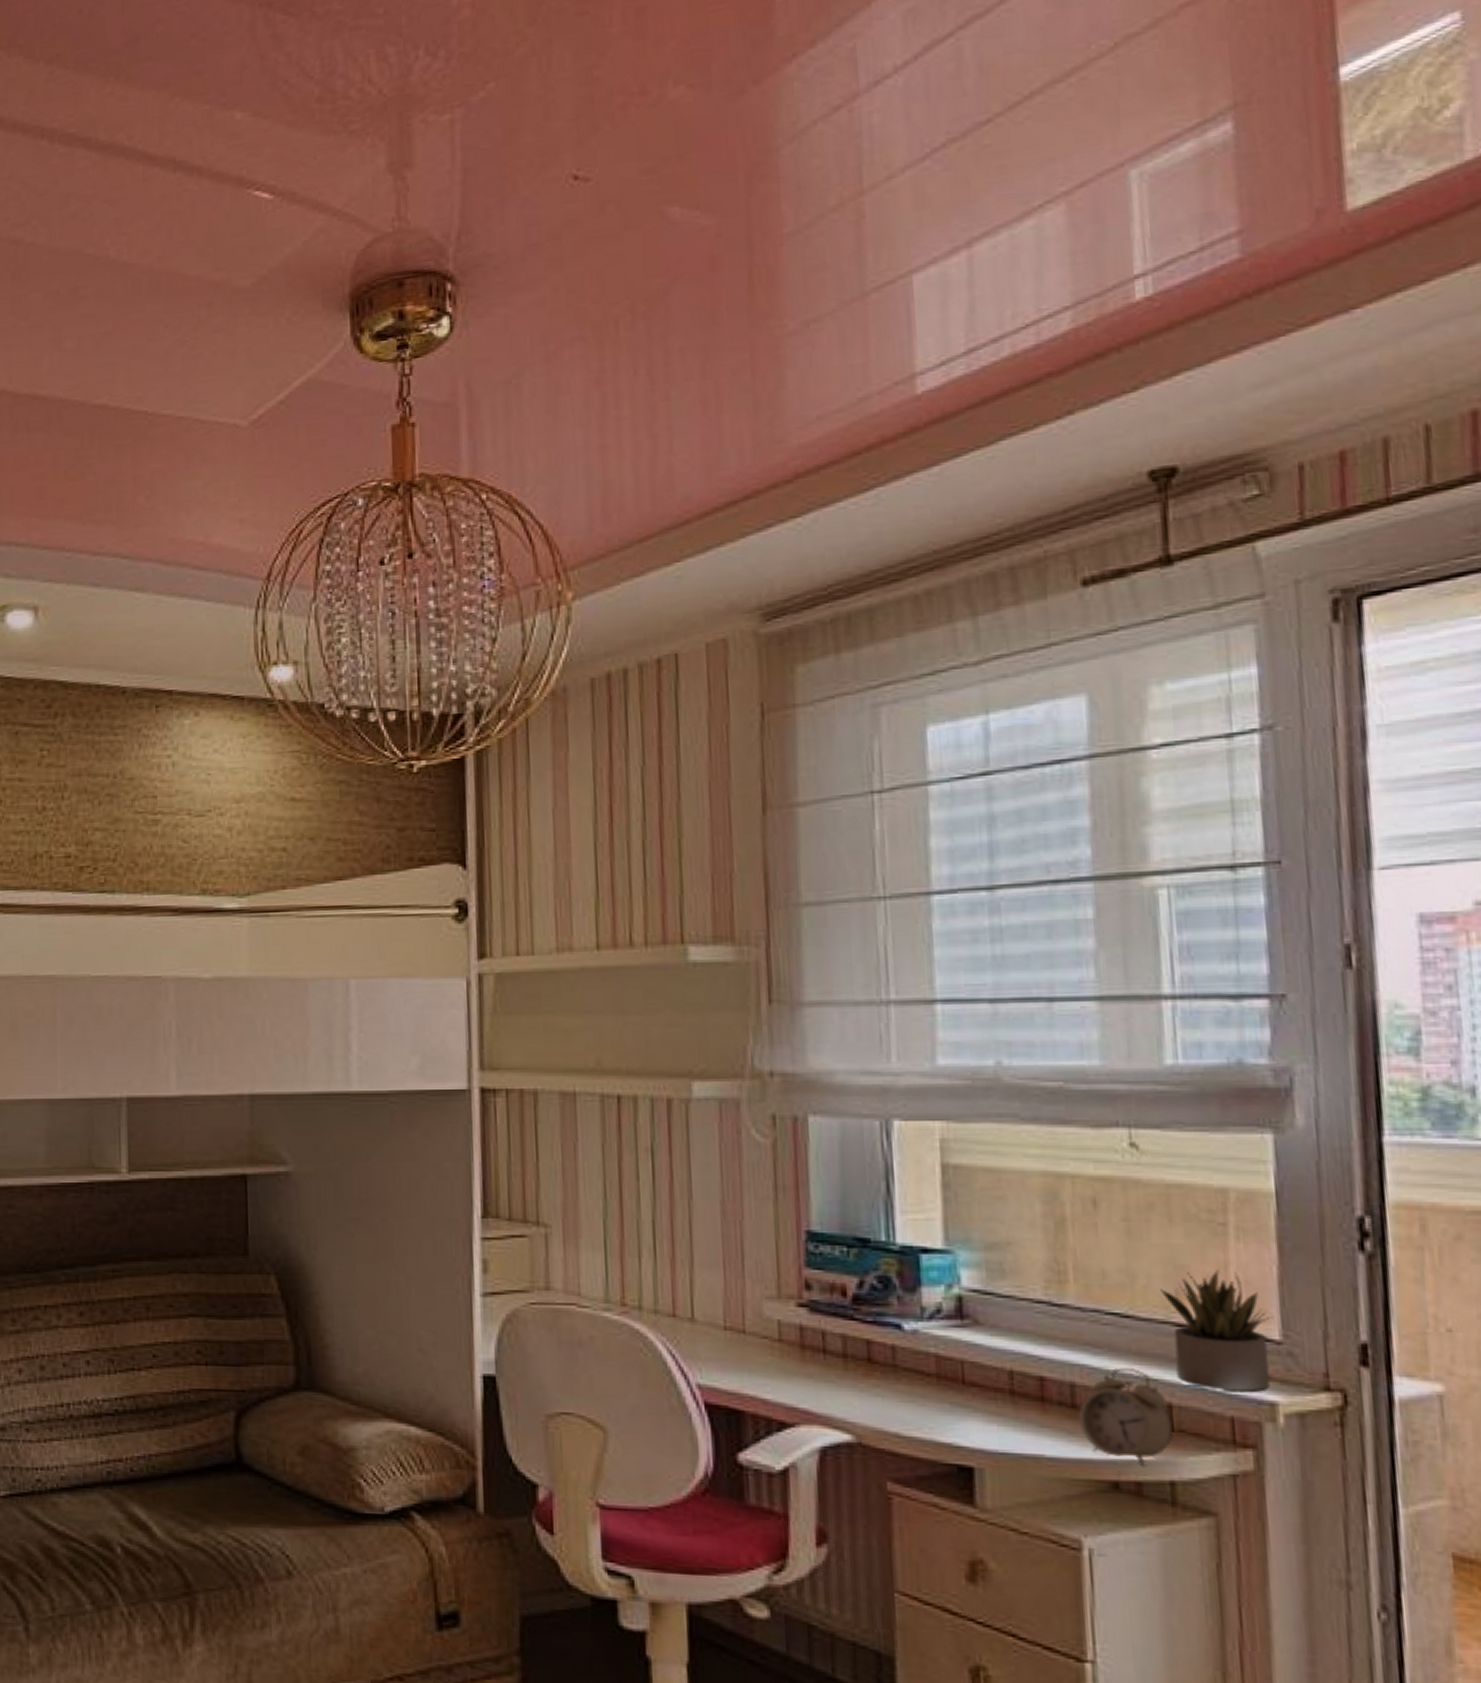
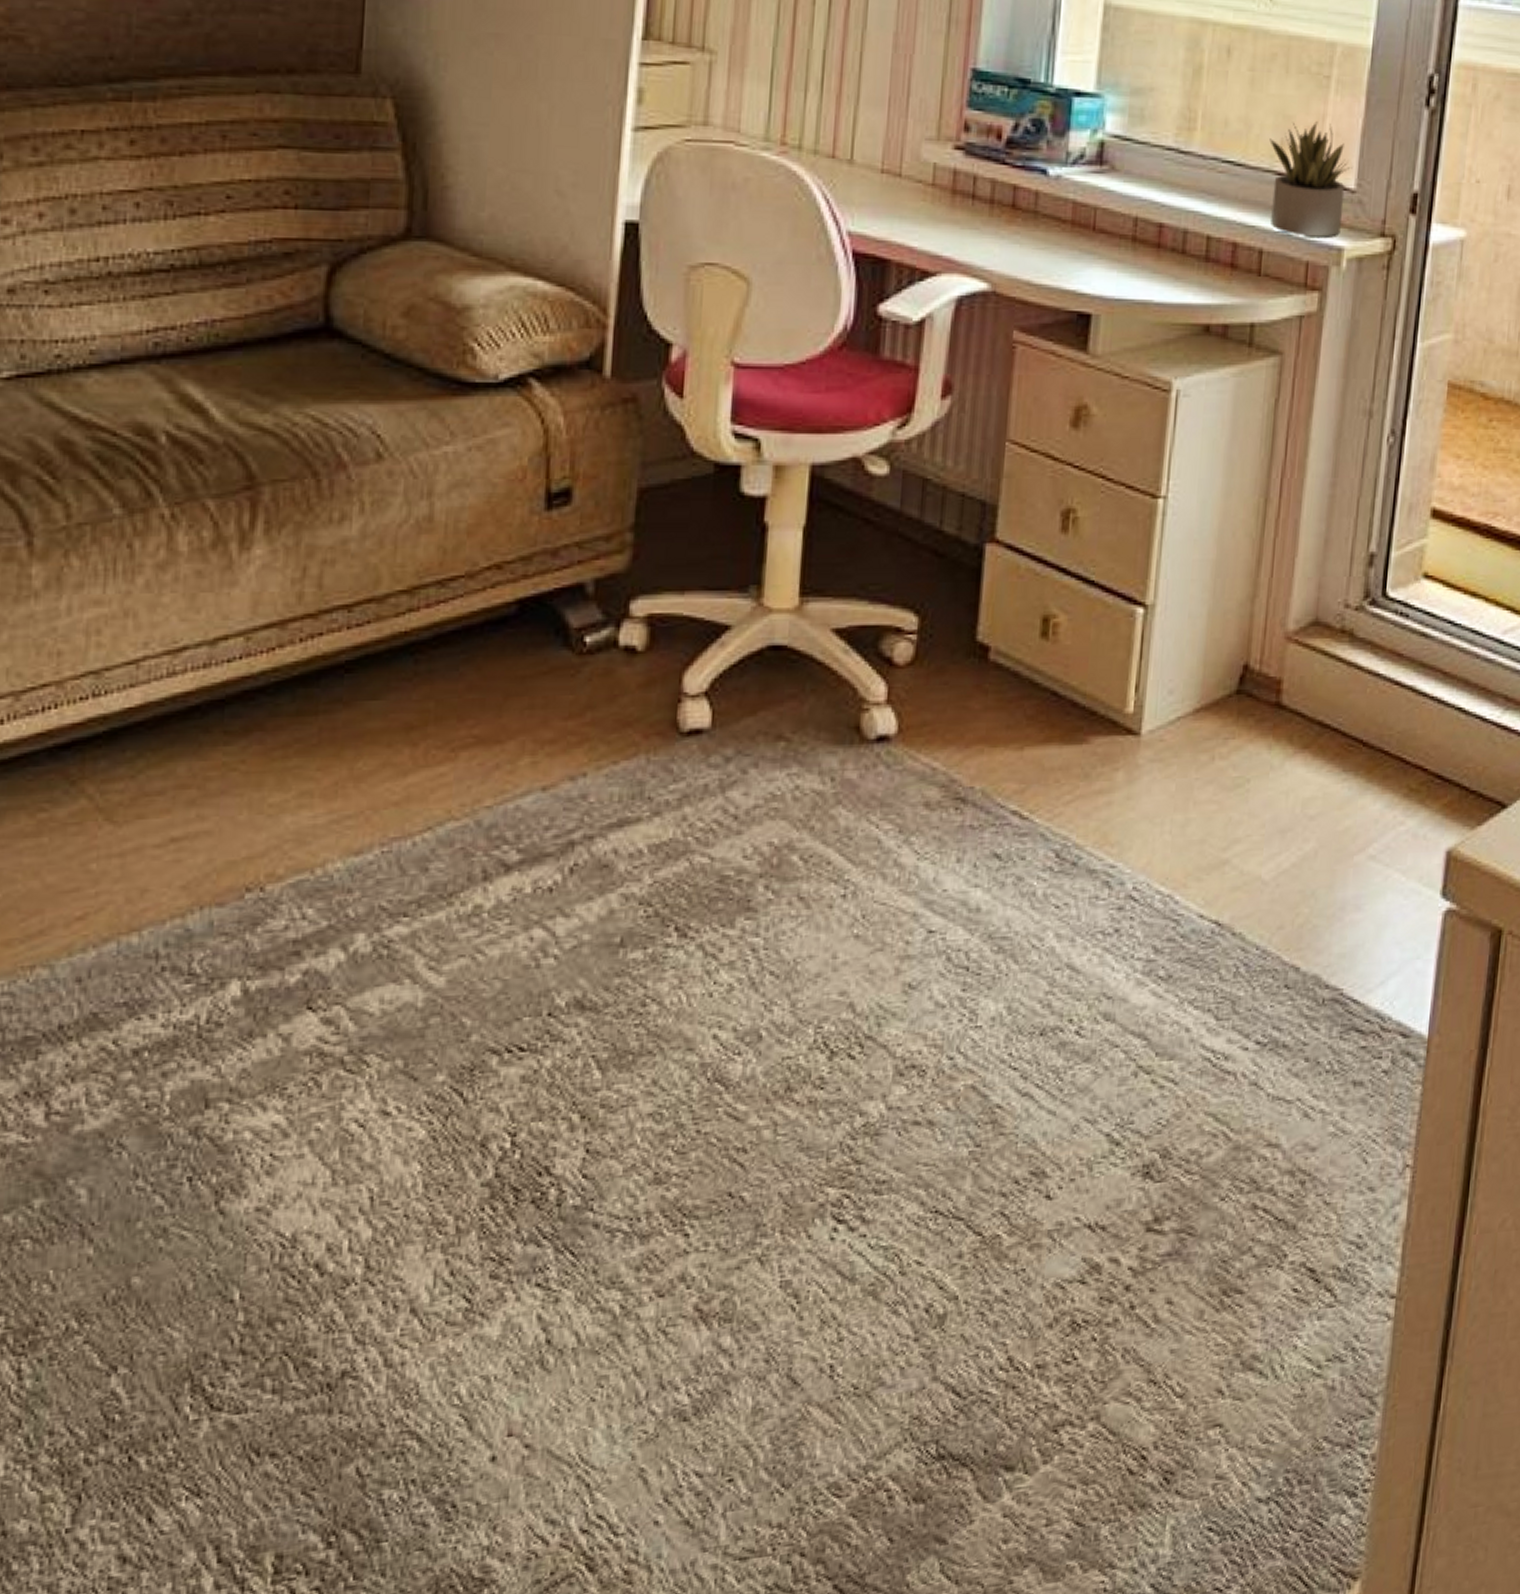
alarm clock: present [1078,1368,1173,1464] -> none [1185,215,1261,308]

